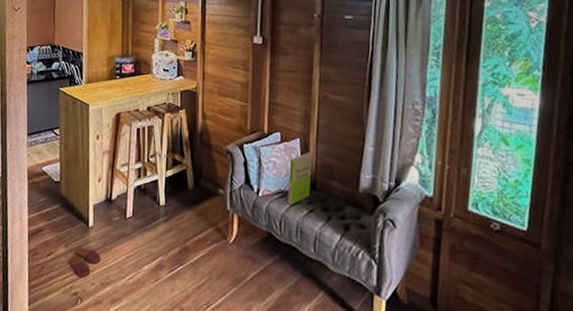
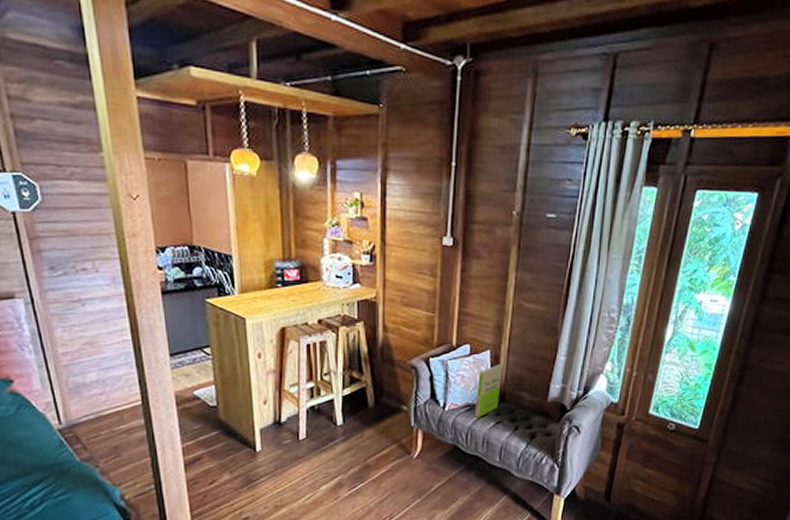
slippers: present [70,247,101,277] -> none [237,472,273,502]

